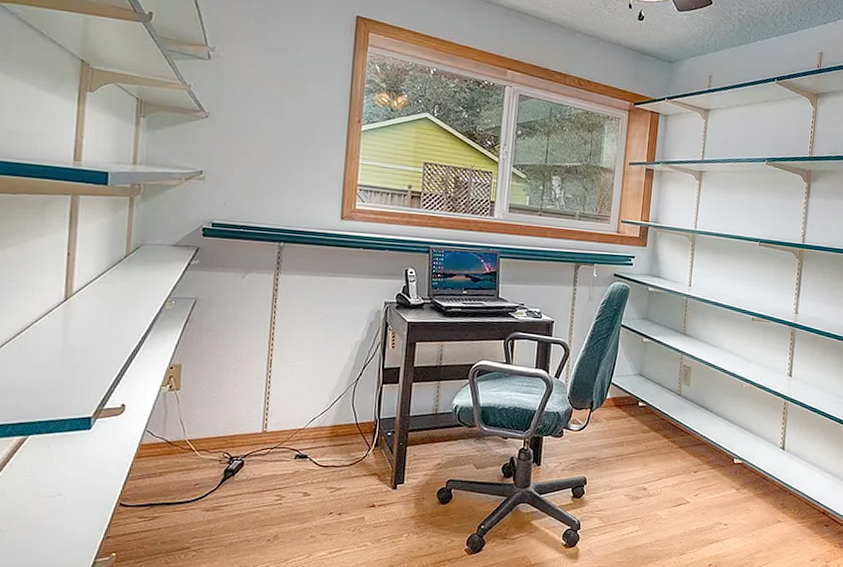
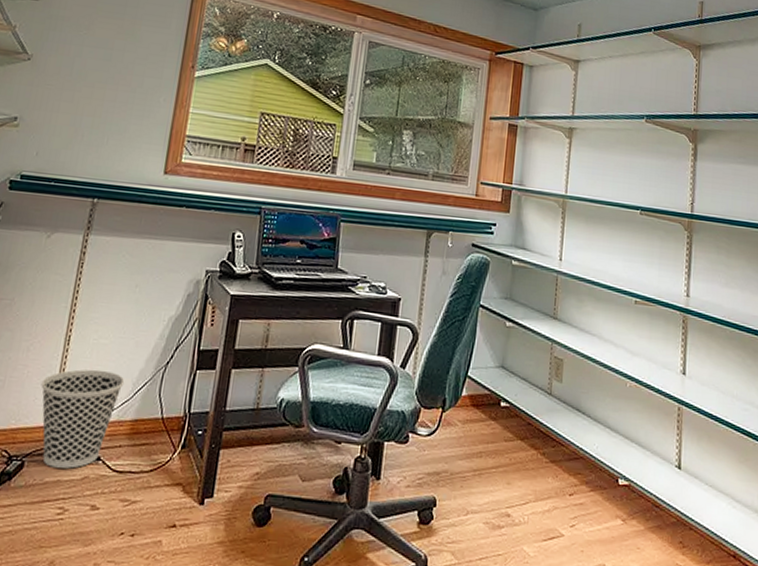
wastebasket: none [251,386,322,465] -> present [41,369,125,469]

